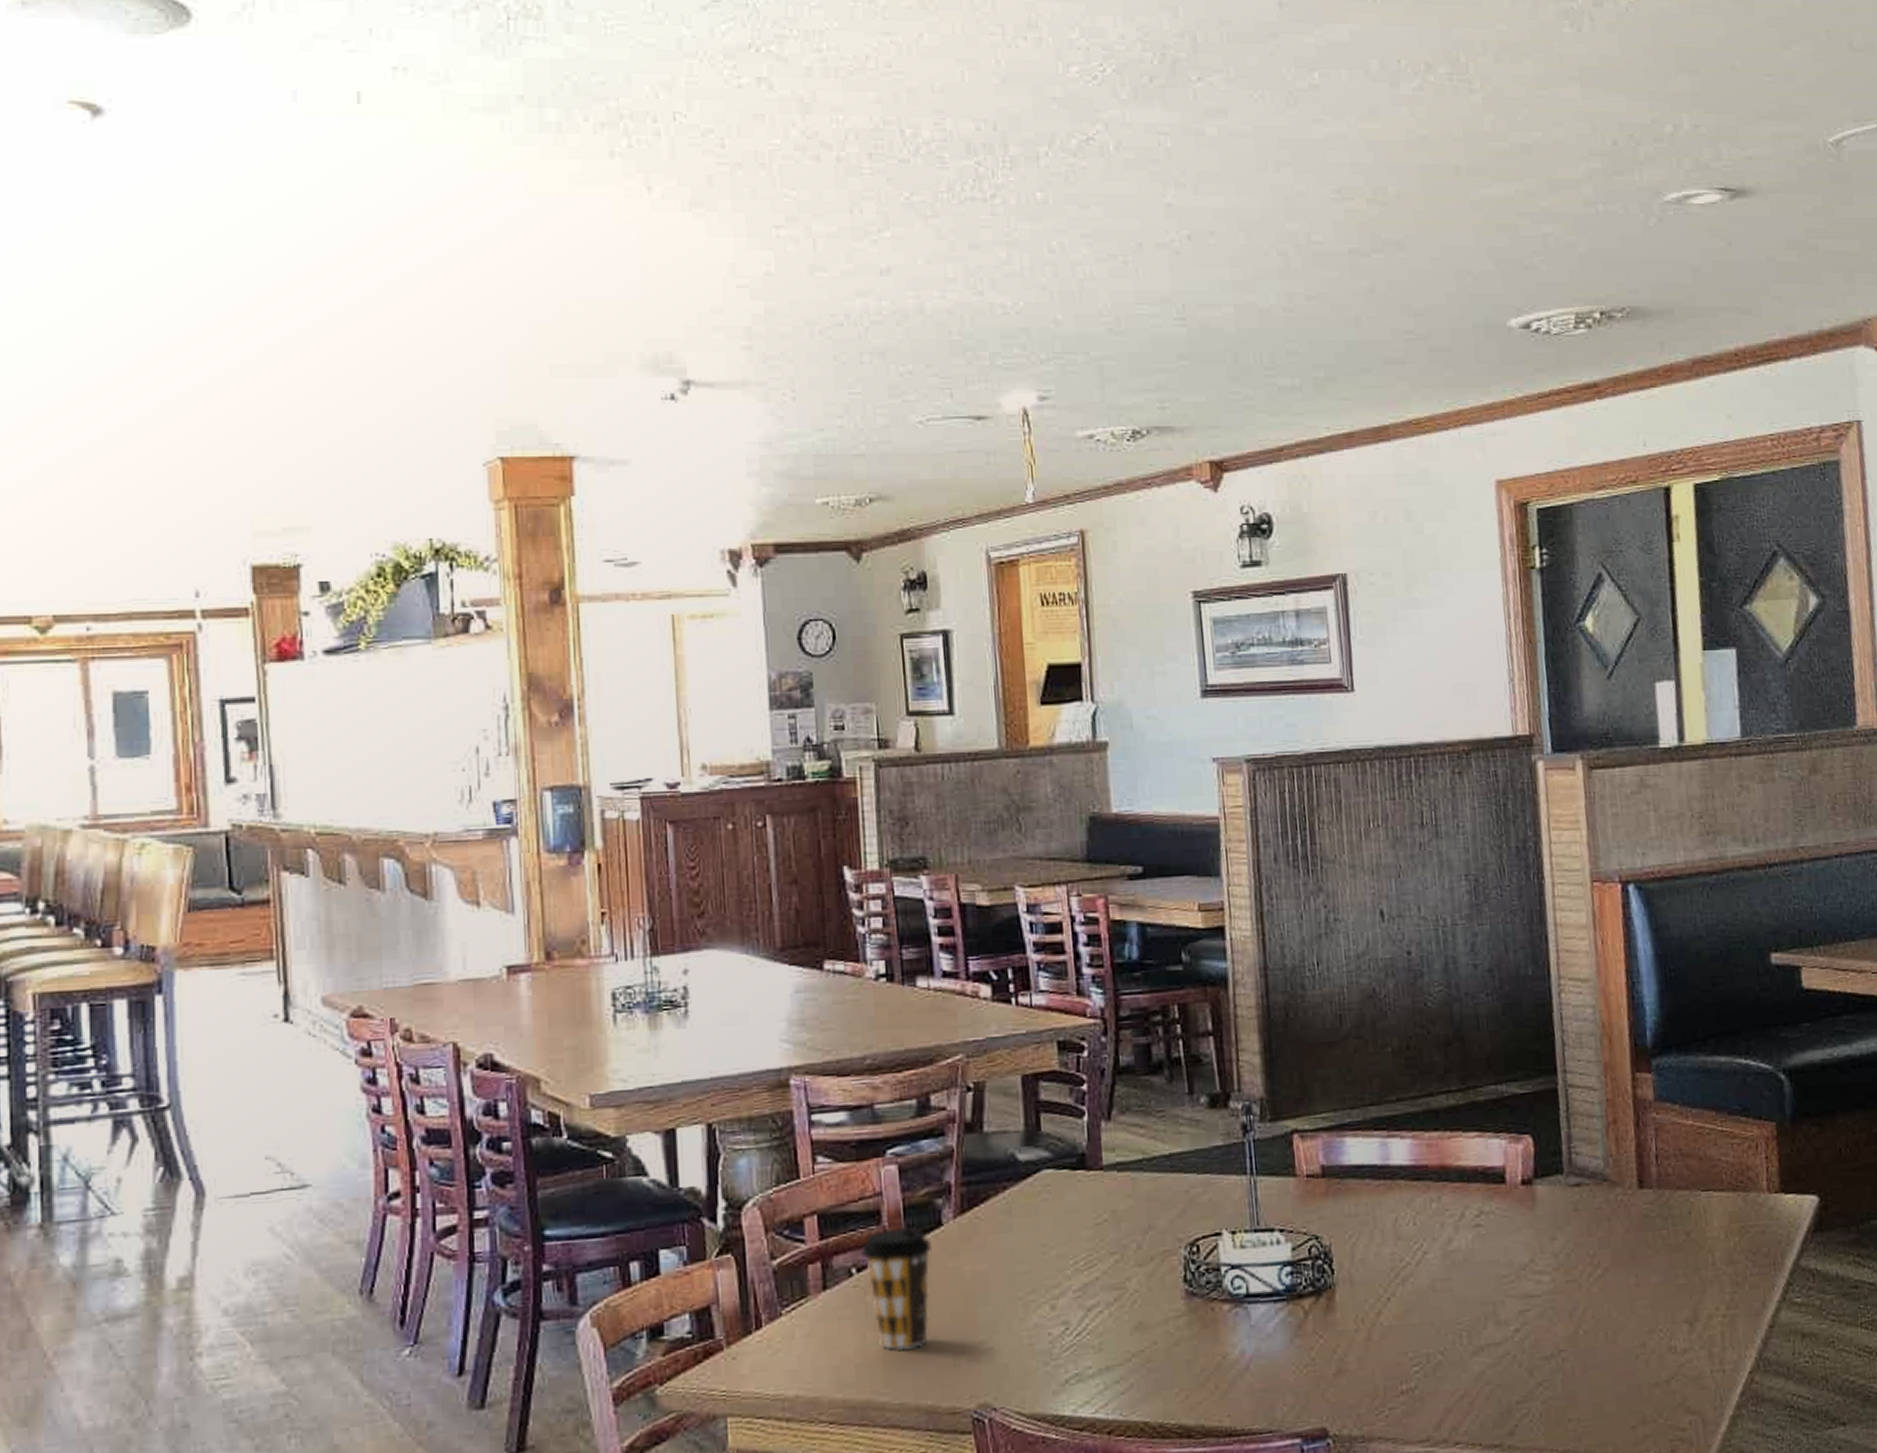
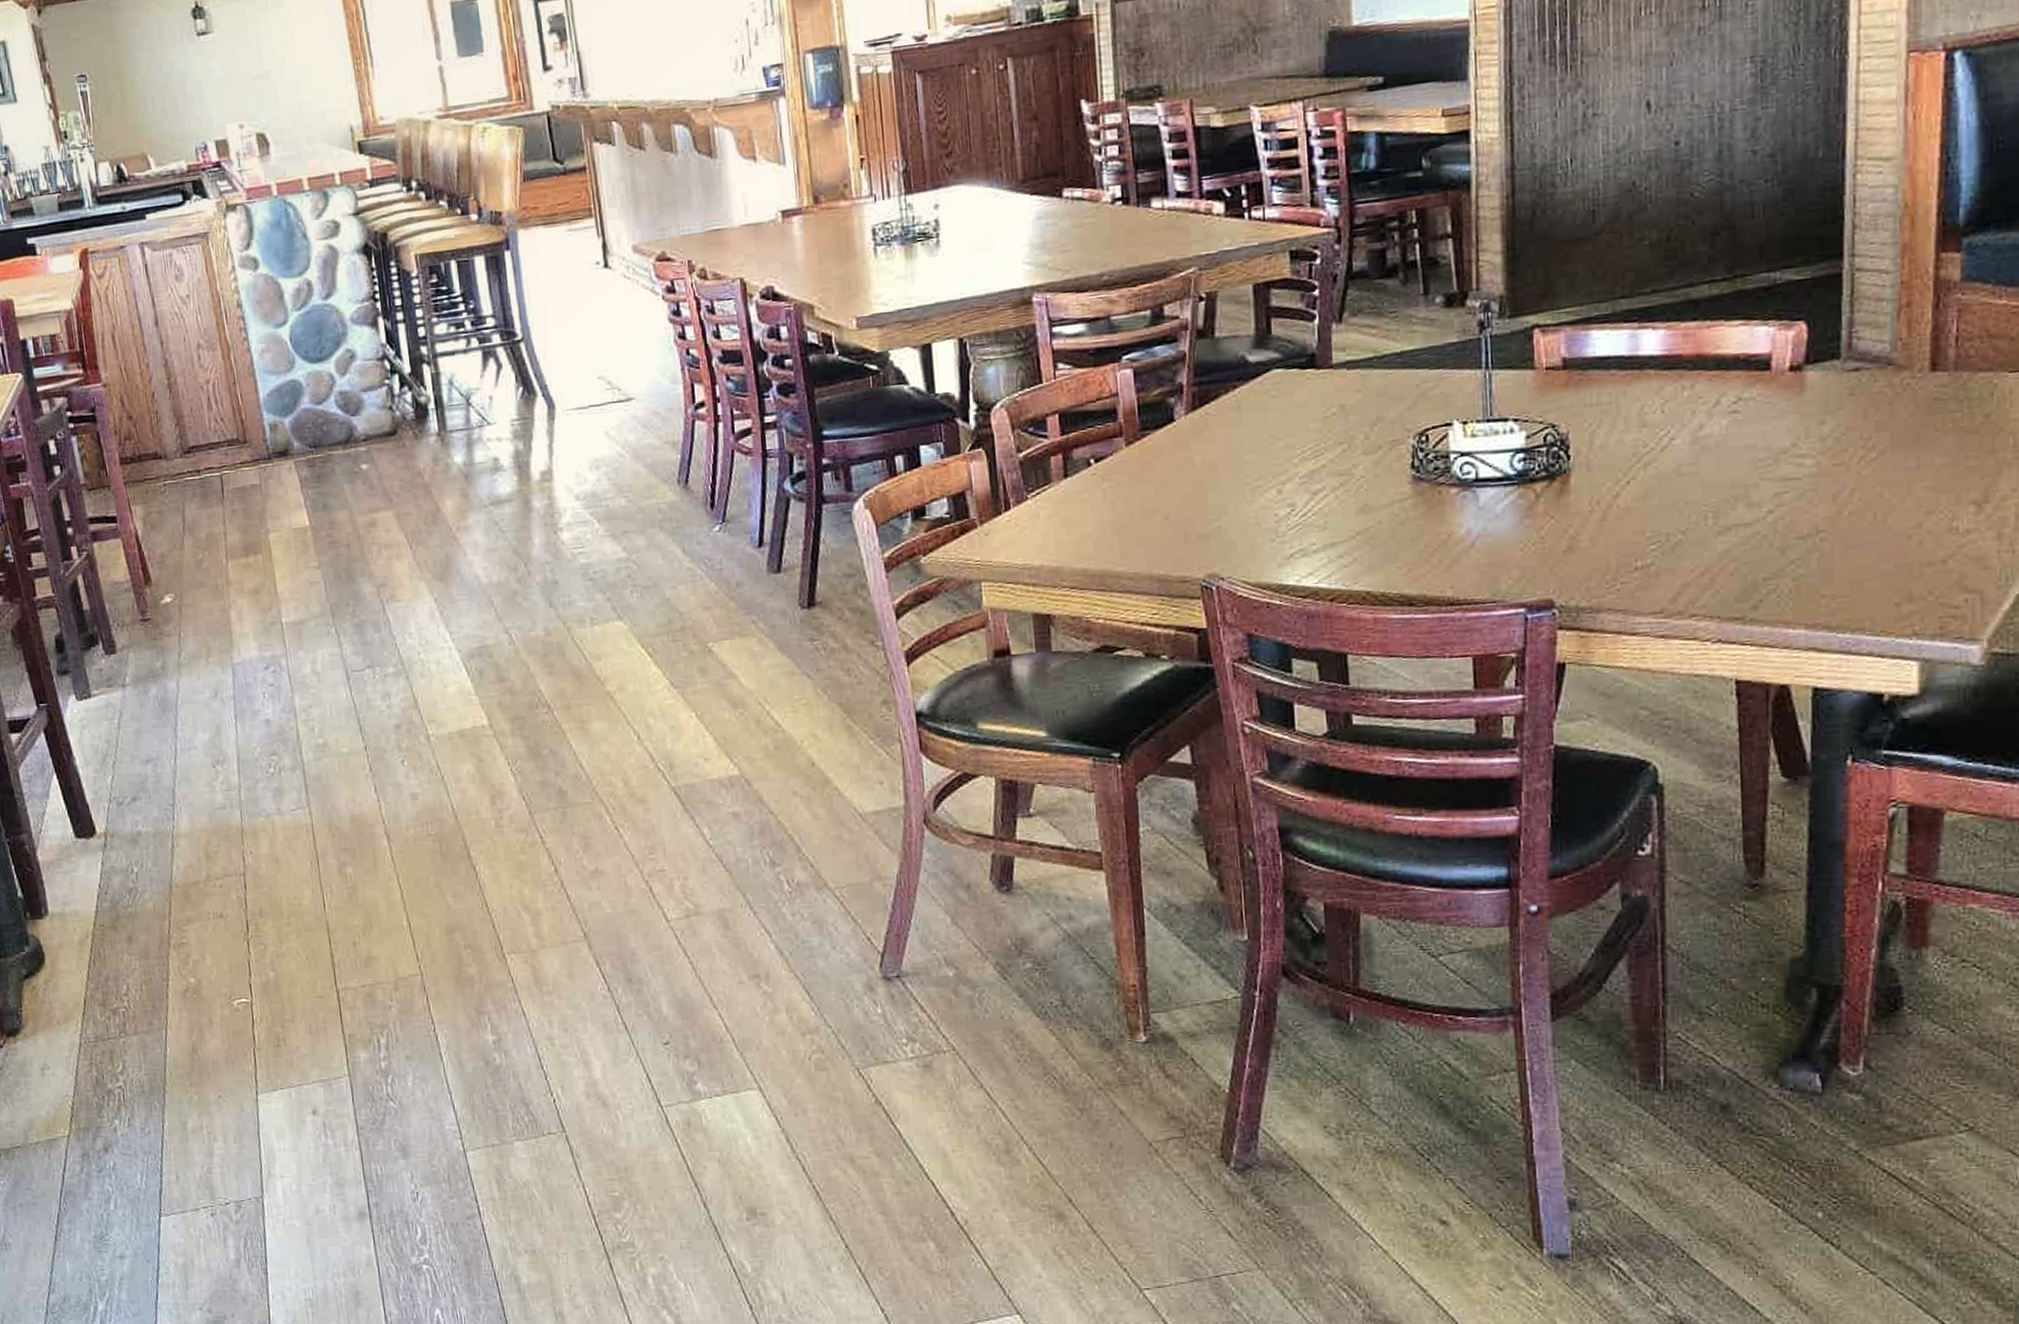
coffee cup: present [861,1227,932,1351] -> none [1099,423,1164,529]

